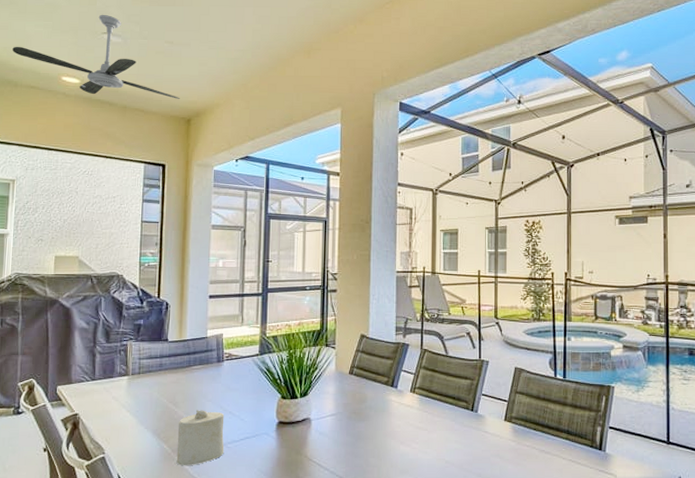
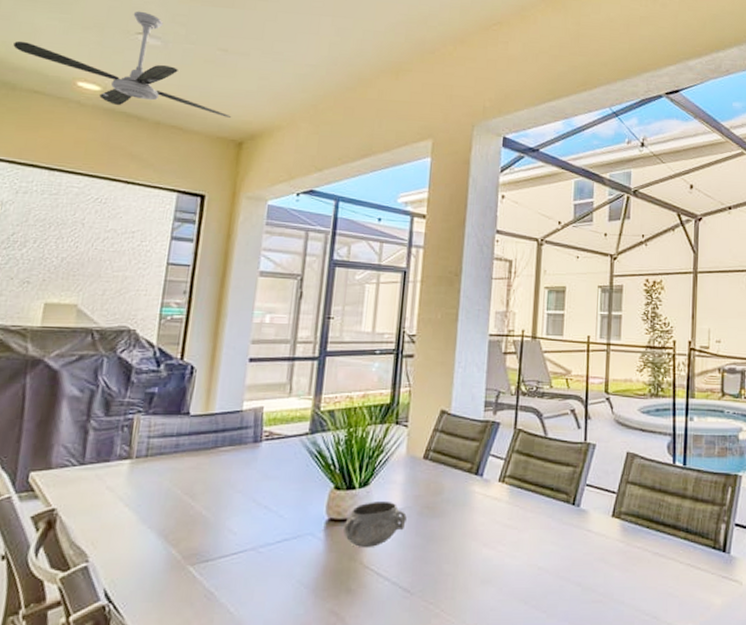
candle: present [176,410,225,466] -> none [187,504,258,578]
decorative bowl: none [291,407,339,444] -> present [343,500,407,547]

